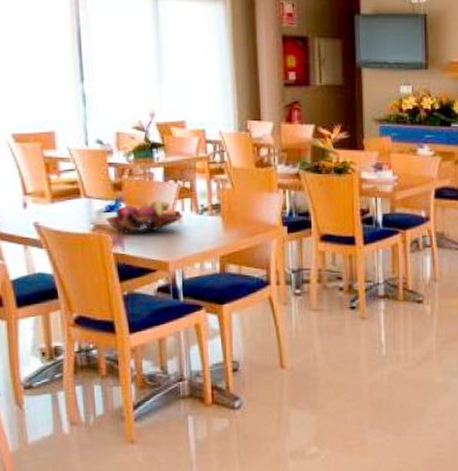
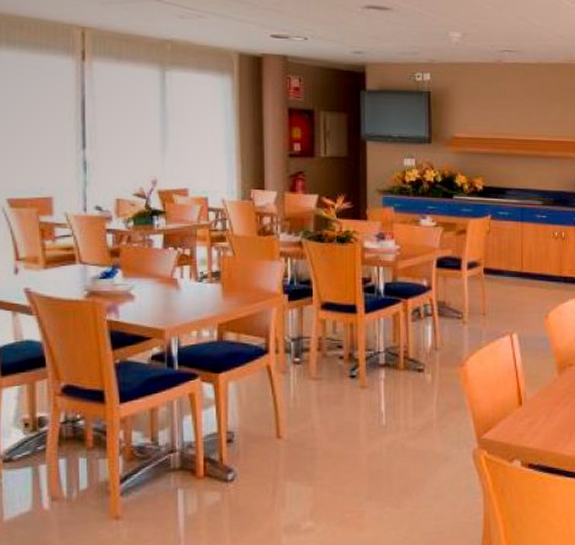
fruit basket: present [106,200,183,233] -> none [101,267,182,300]

